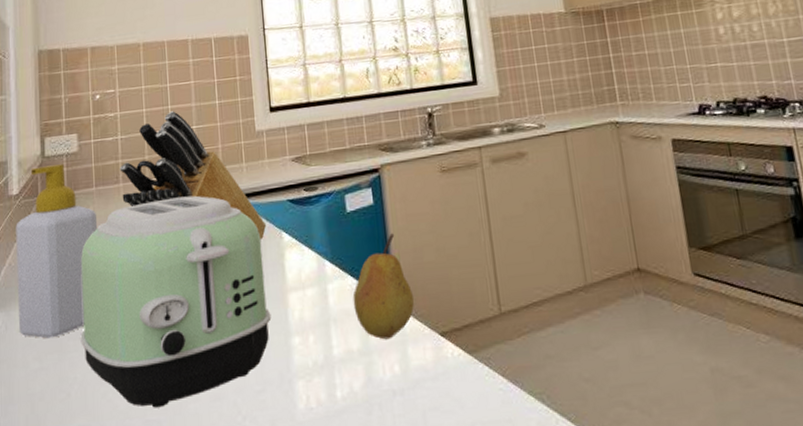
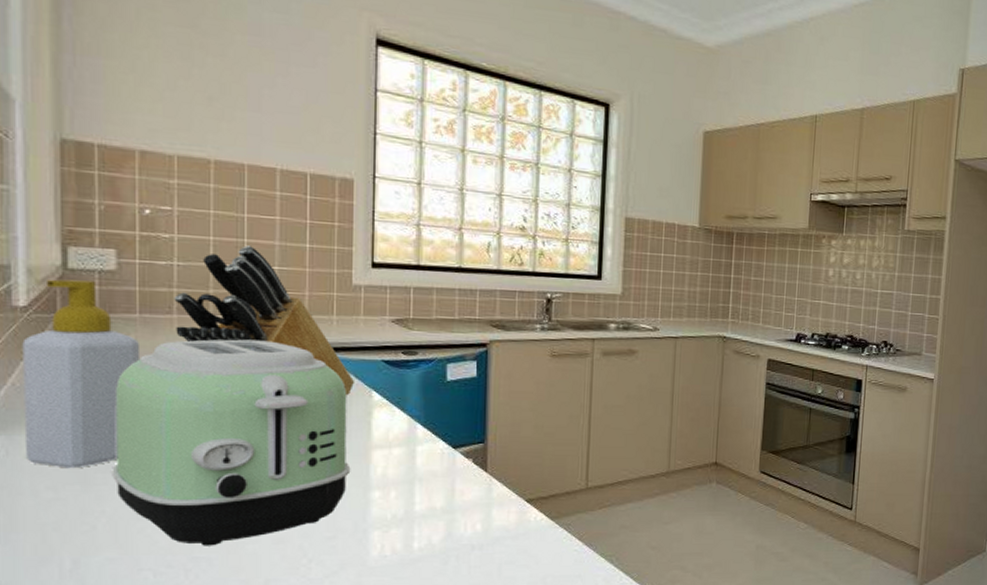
fruit: present [353,233,414,340] -> none [442,406,505,501]

